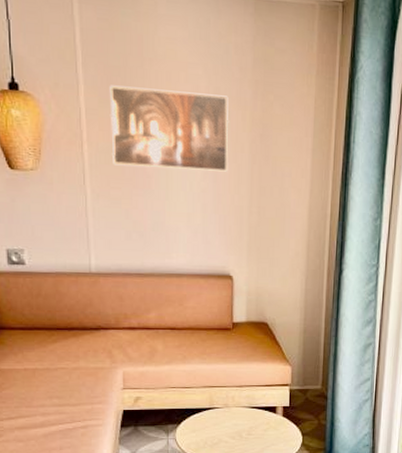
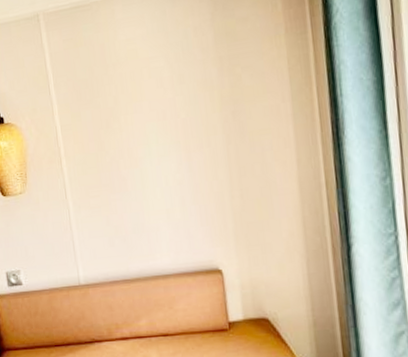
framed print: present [109,85,229,172] -> none [79,80,203,174]

